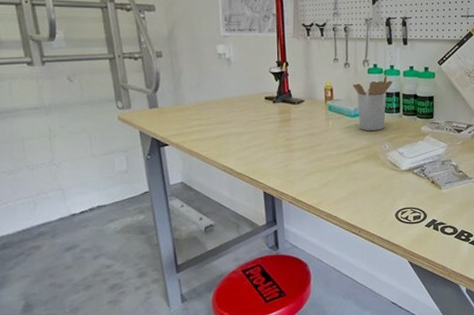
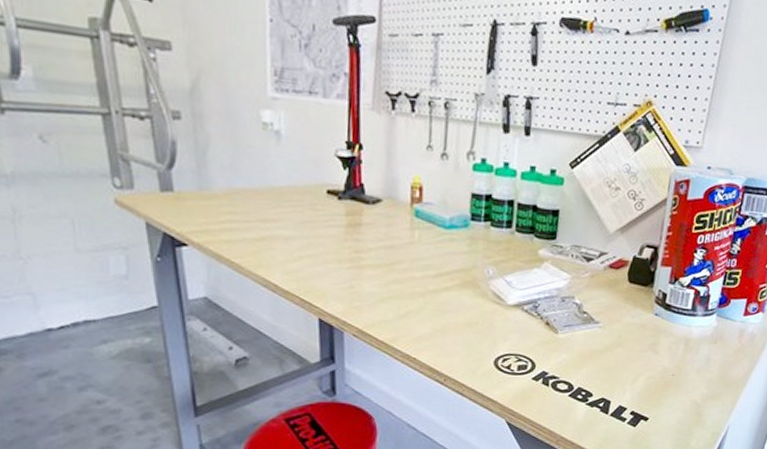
utensil holder: present [353,75,393,131] -> none [450,175,506,250]

